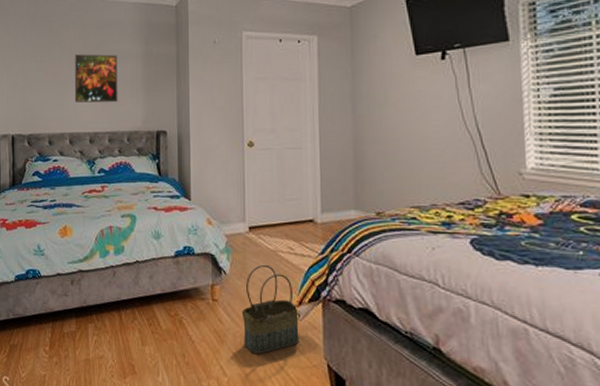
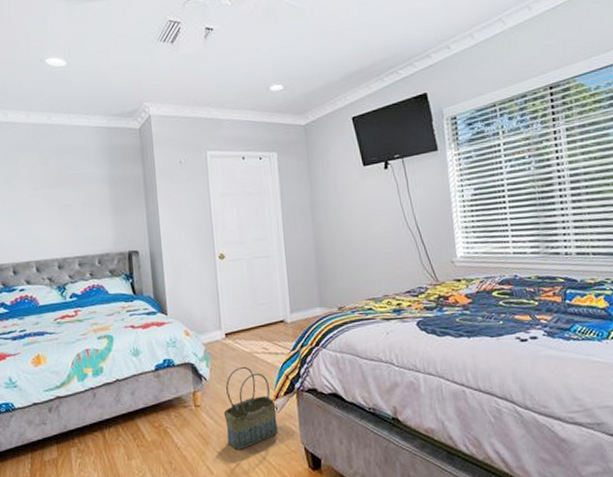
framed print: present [74,54,118,103] -> none [35,179,86,230]

